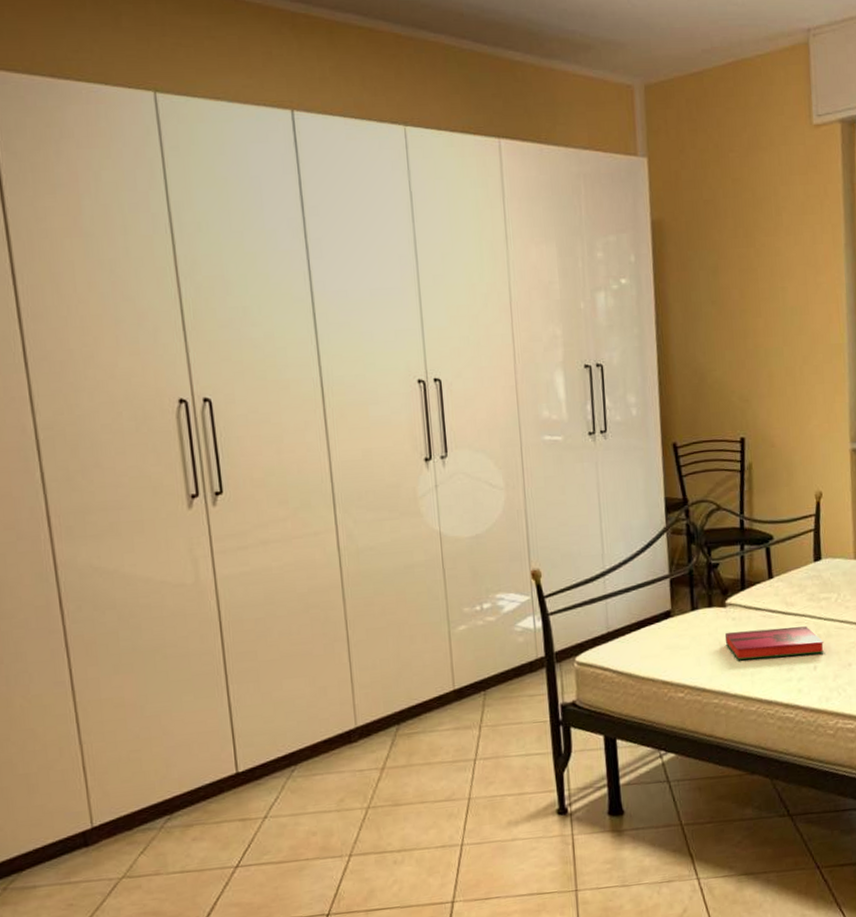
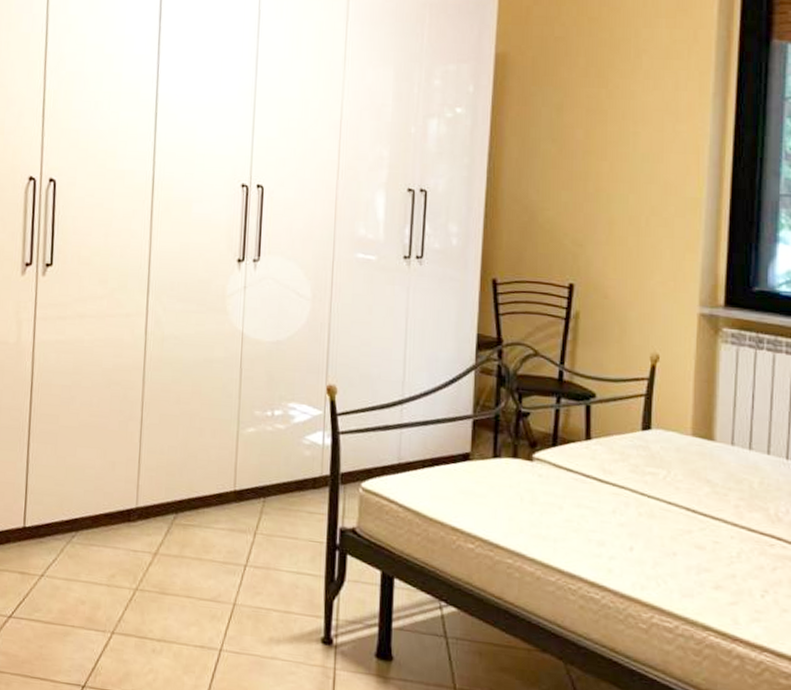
hardback book: present [724,626,824,660] -> none [527,488,644,534]

